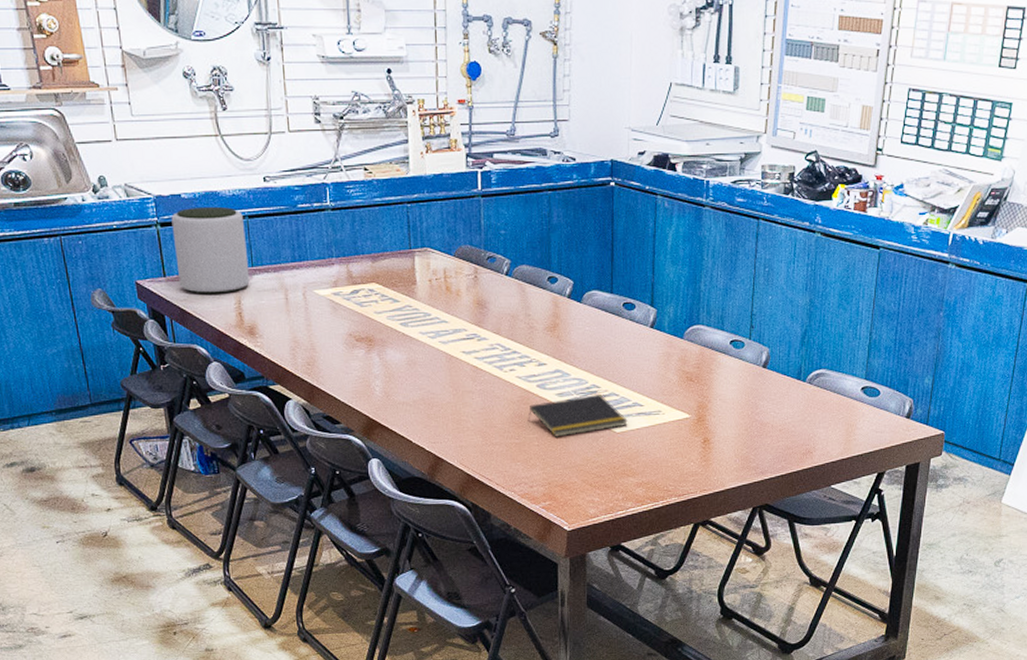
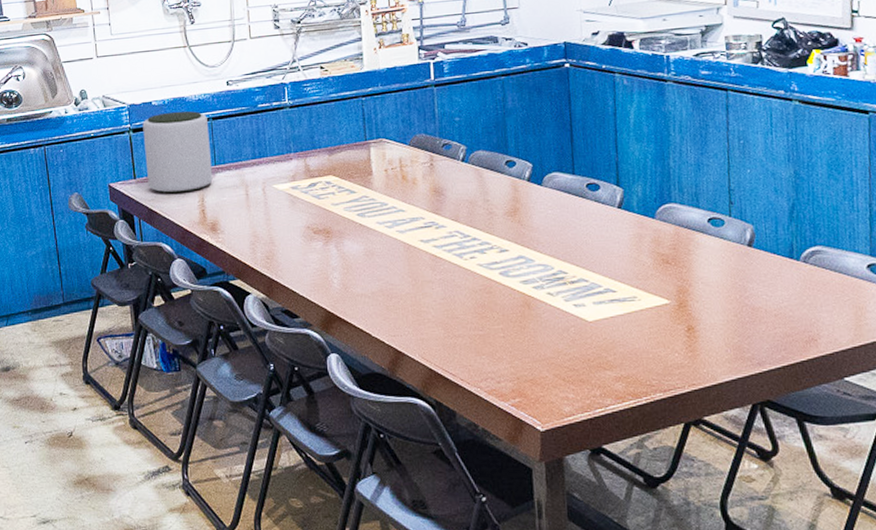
notepad: present [528,395,628,437] -> none [491,281,601,328]

